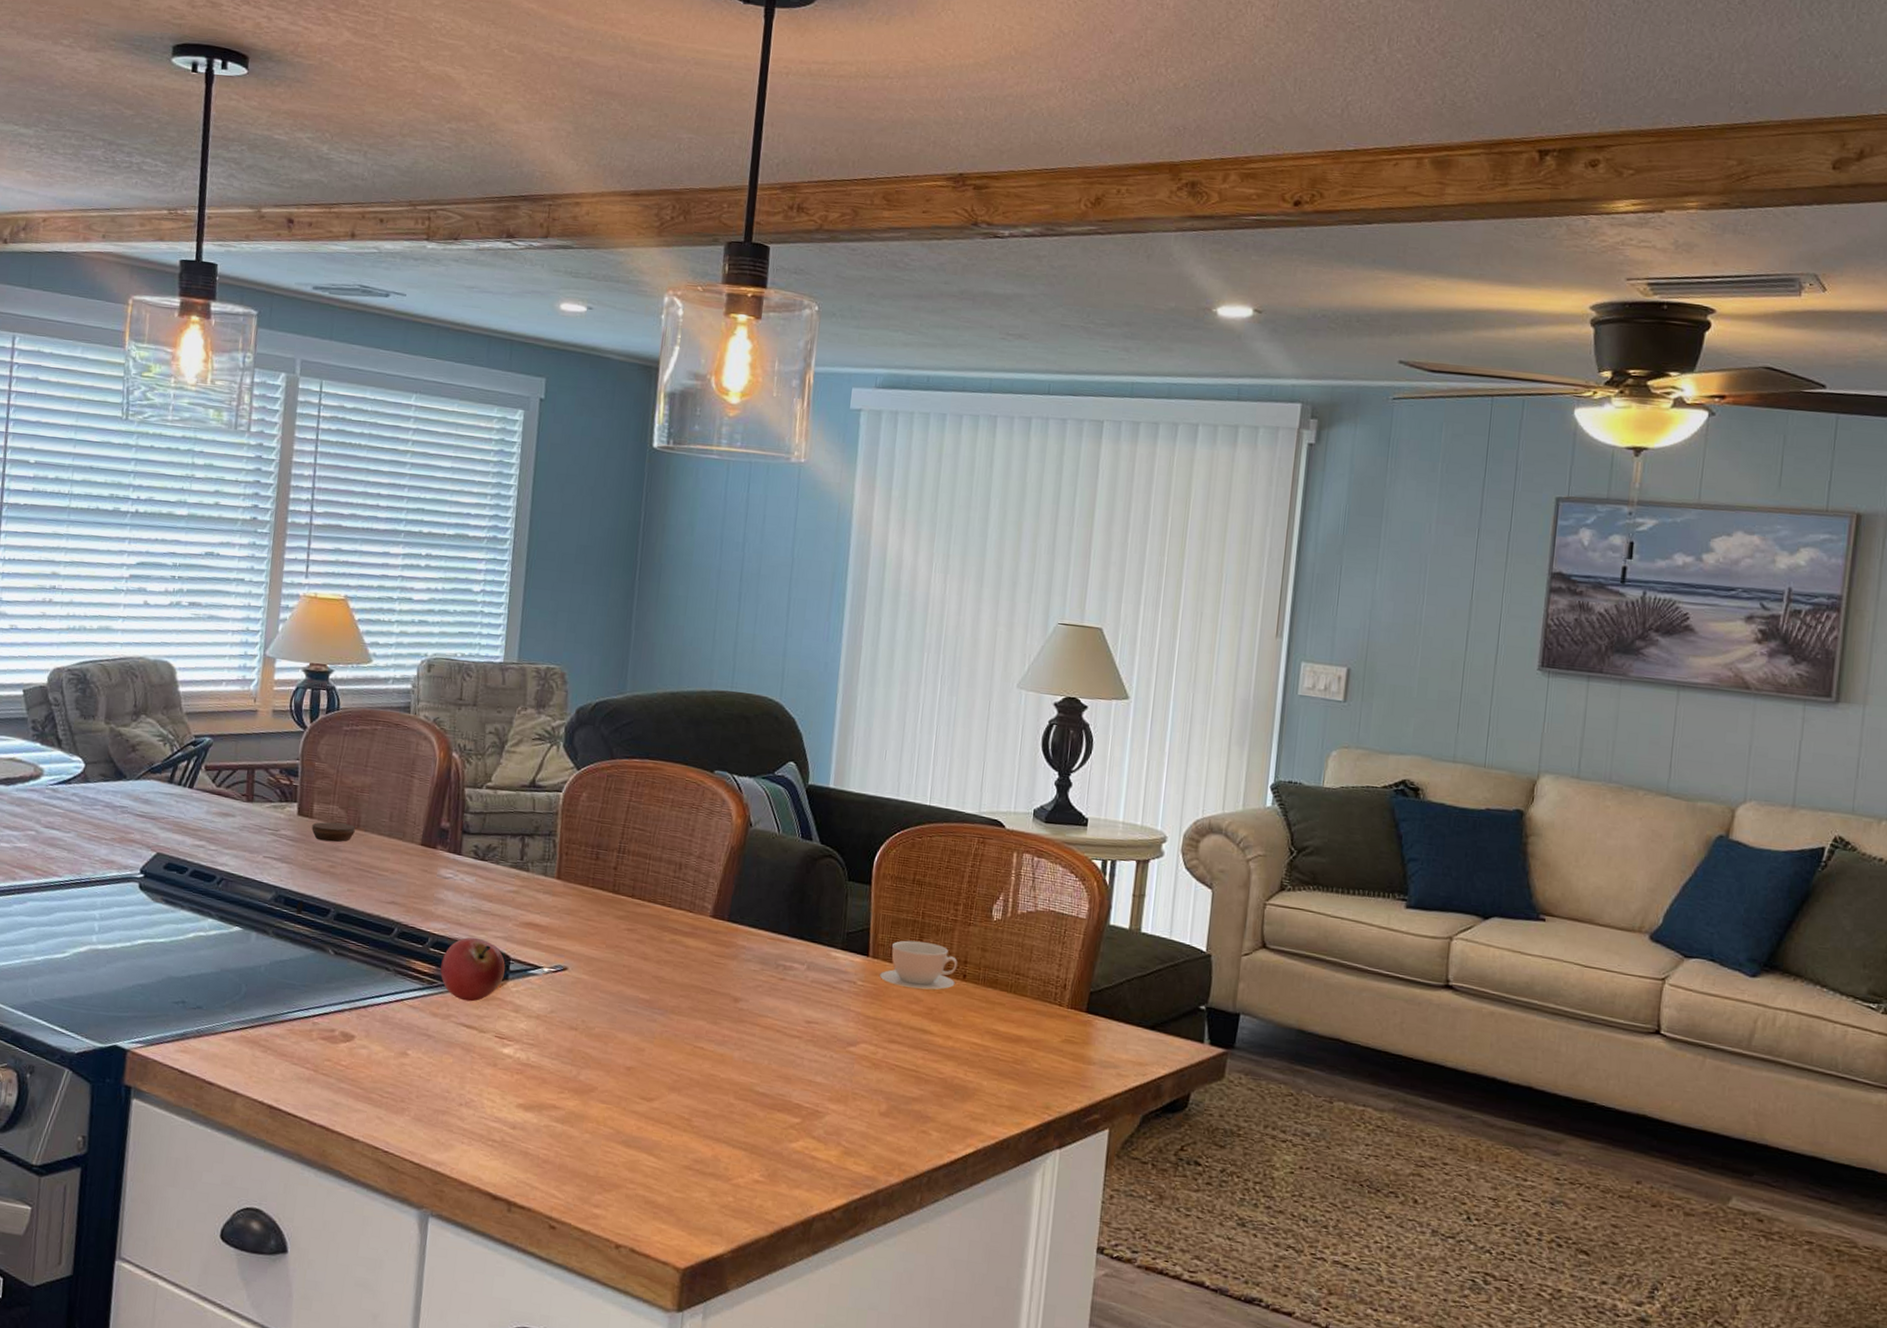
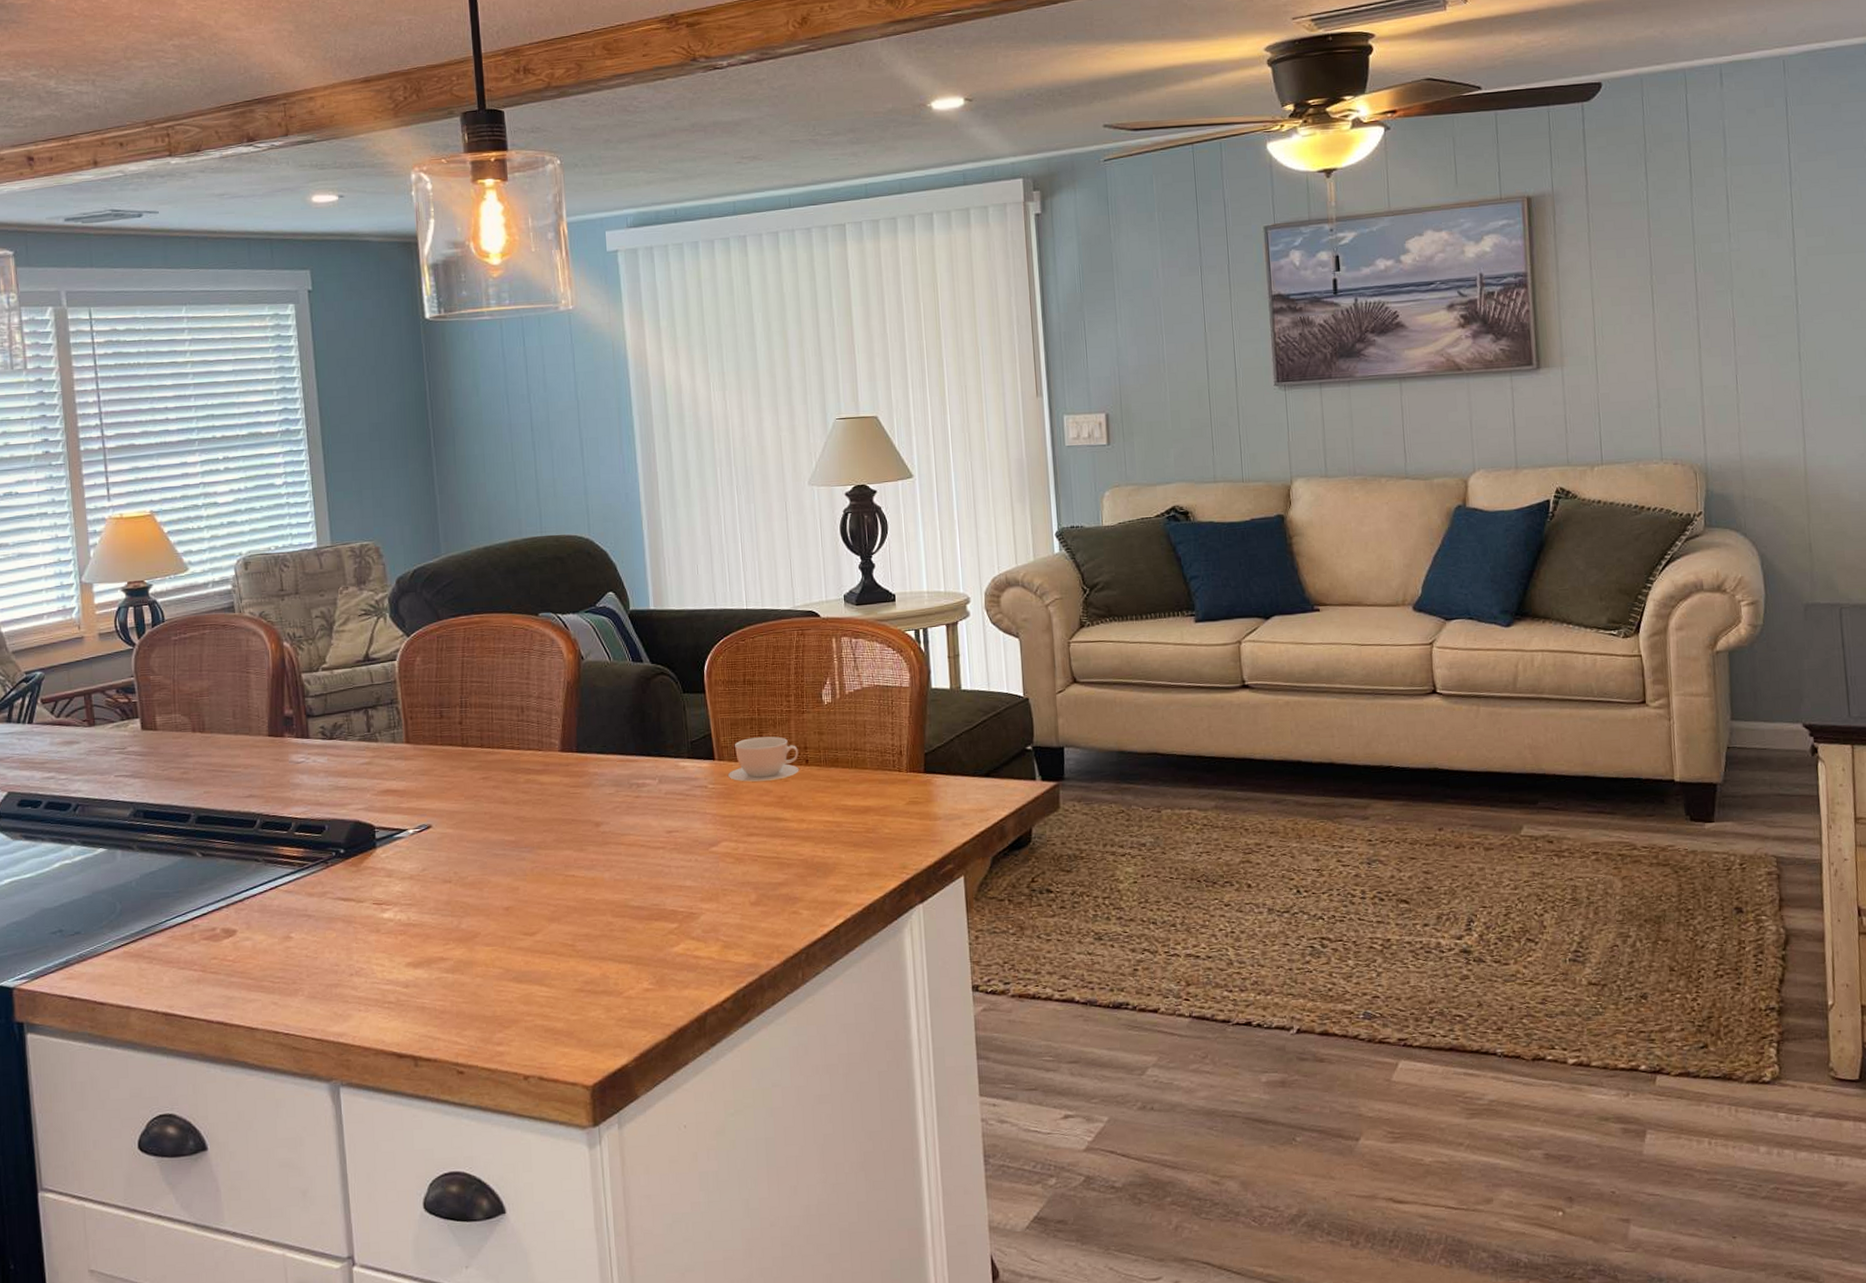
jar: present [295,822,355,916] -> none [156,729,201,826]
fruit: present [440,937,505,1002] -> none [308,814,371,876]

